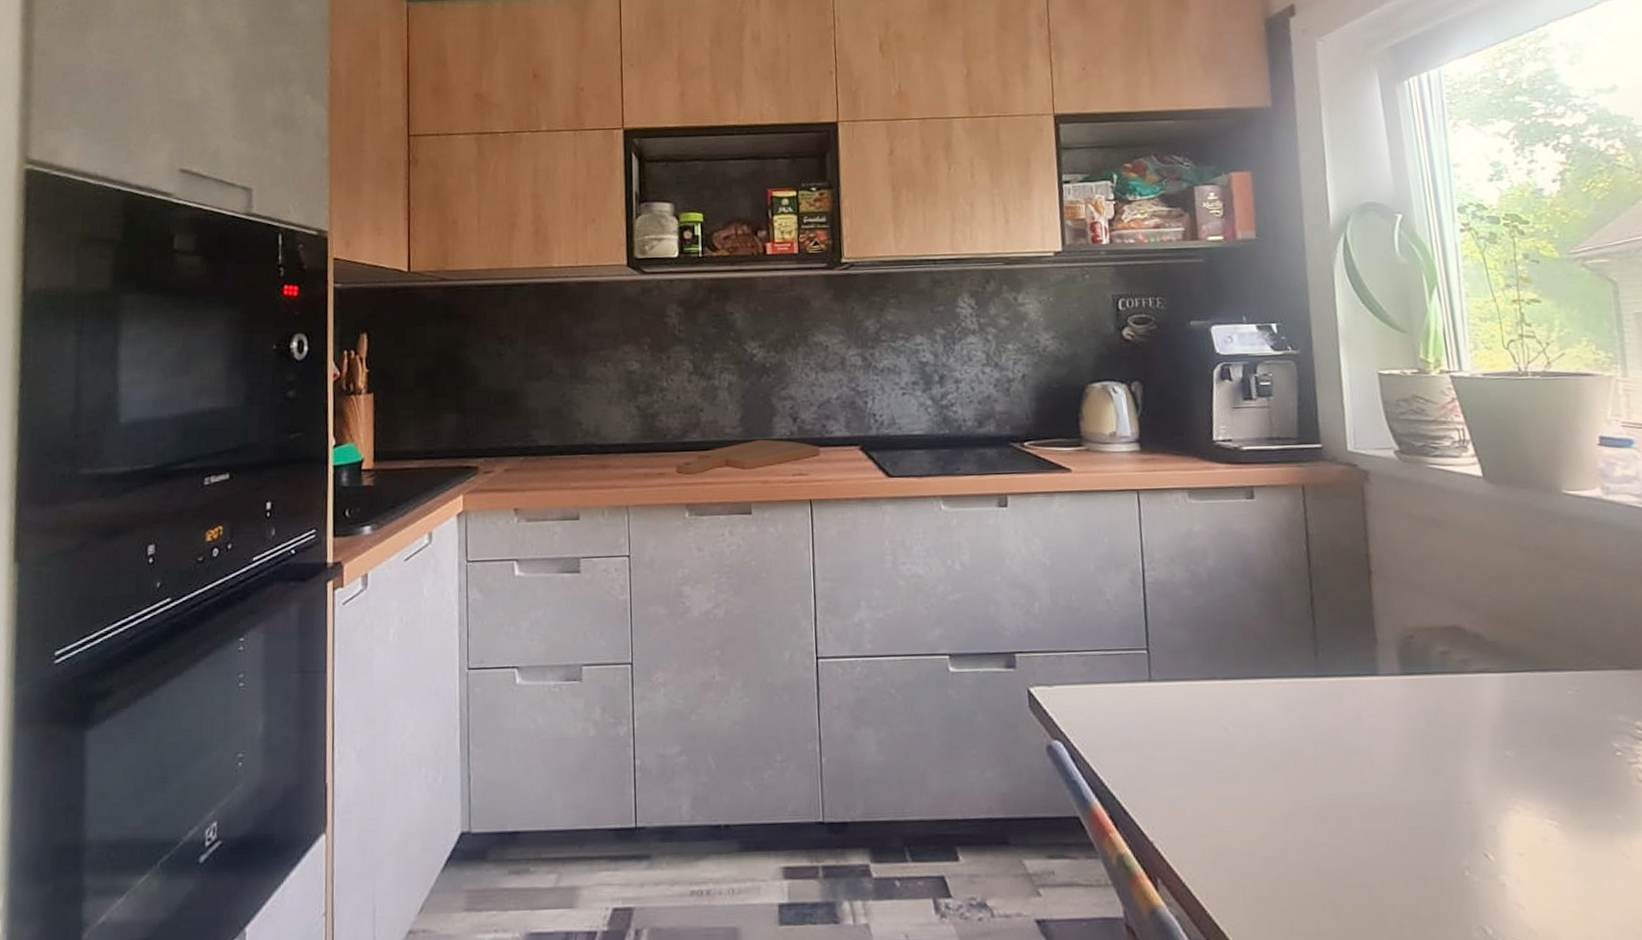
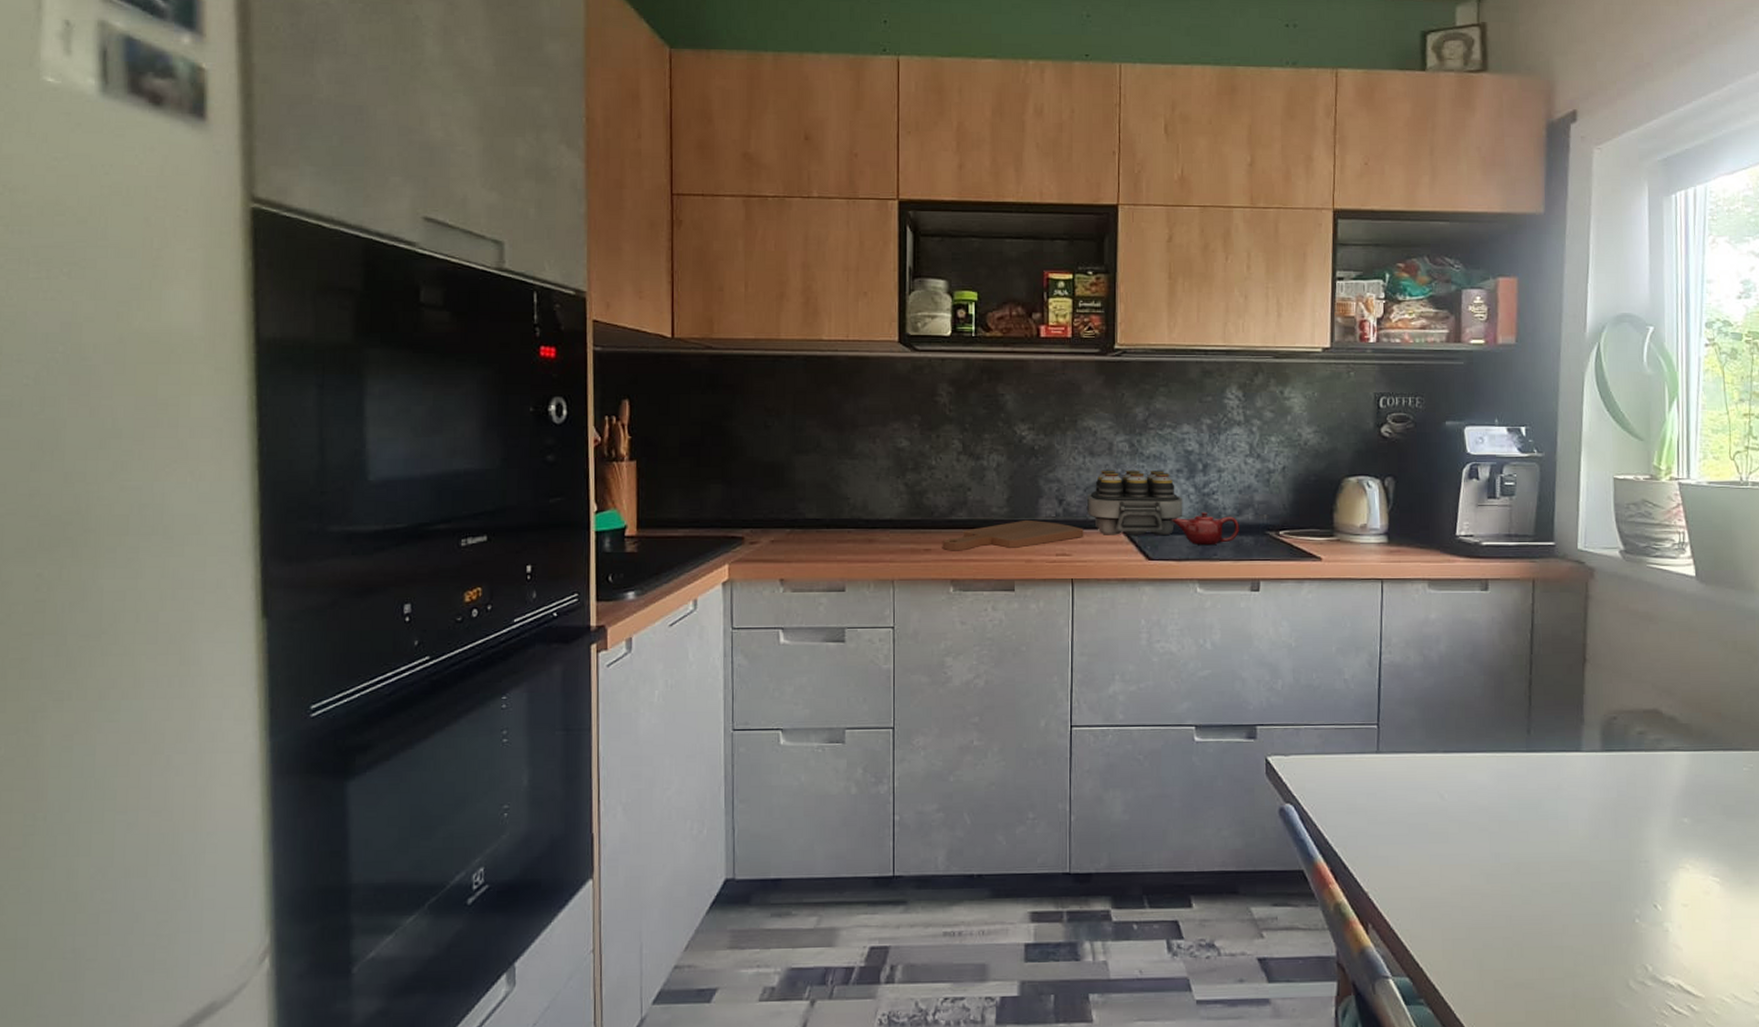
spice rack: none [821,384,922,453] -> present [1086,470,1183,536]
teapot: none [909,424,982,461] -> present [1171,511,1239,546]

